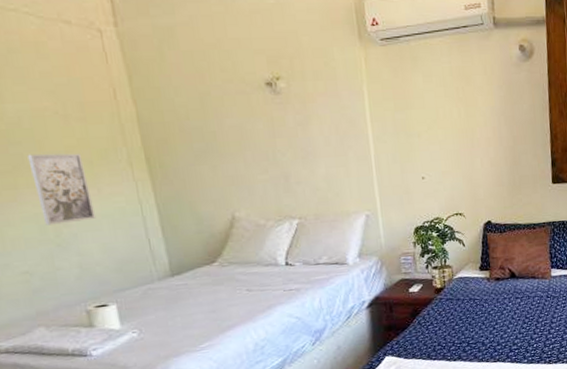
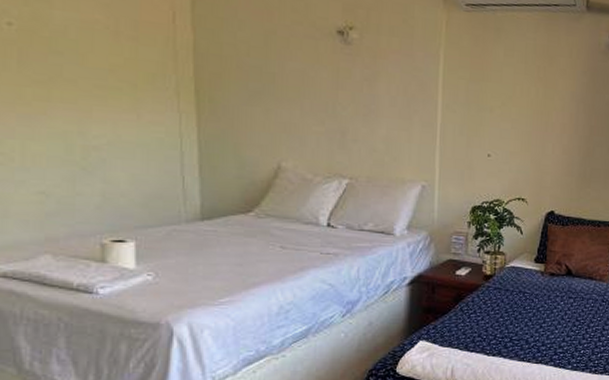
wall art: present [27,153,97,226] -> none [67,66,131,147]

